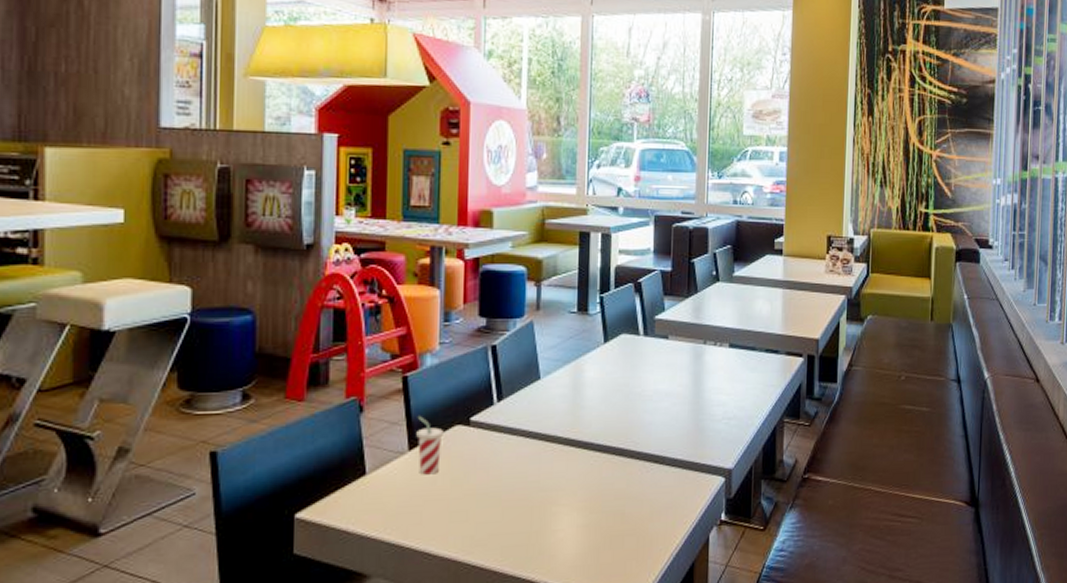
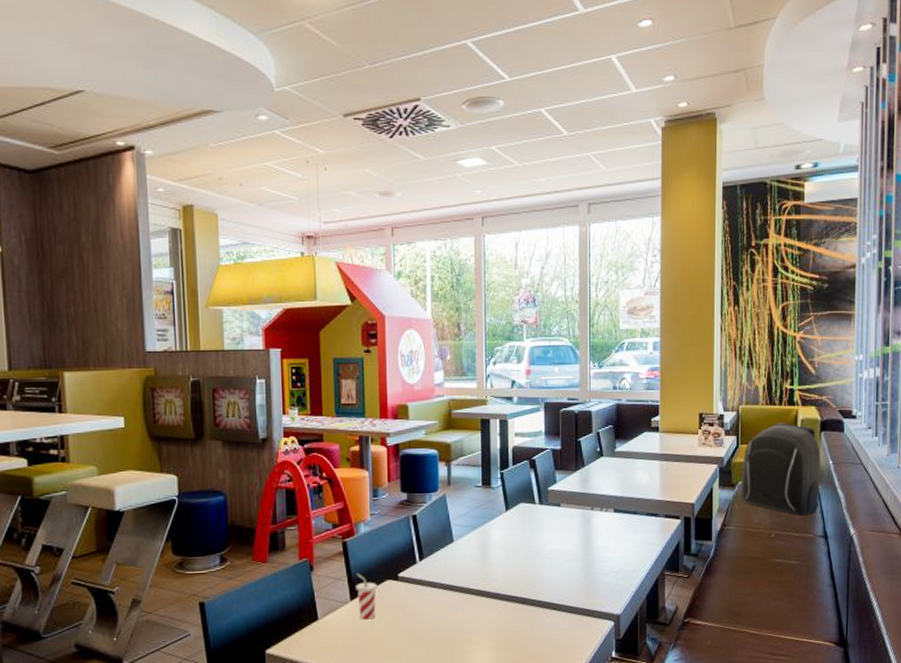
backpack: none [869,250,956,356] -> present [740,423,821,516]

